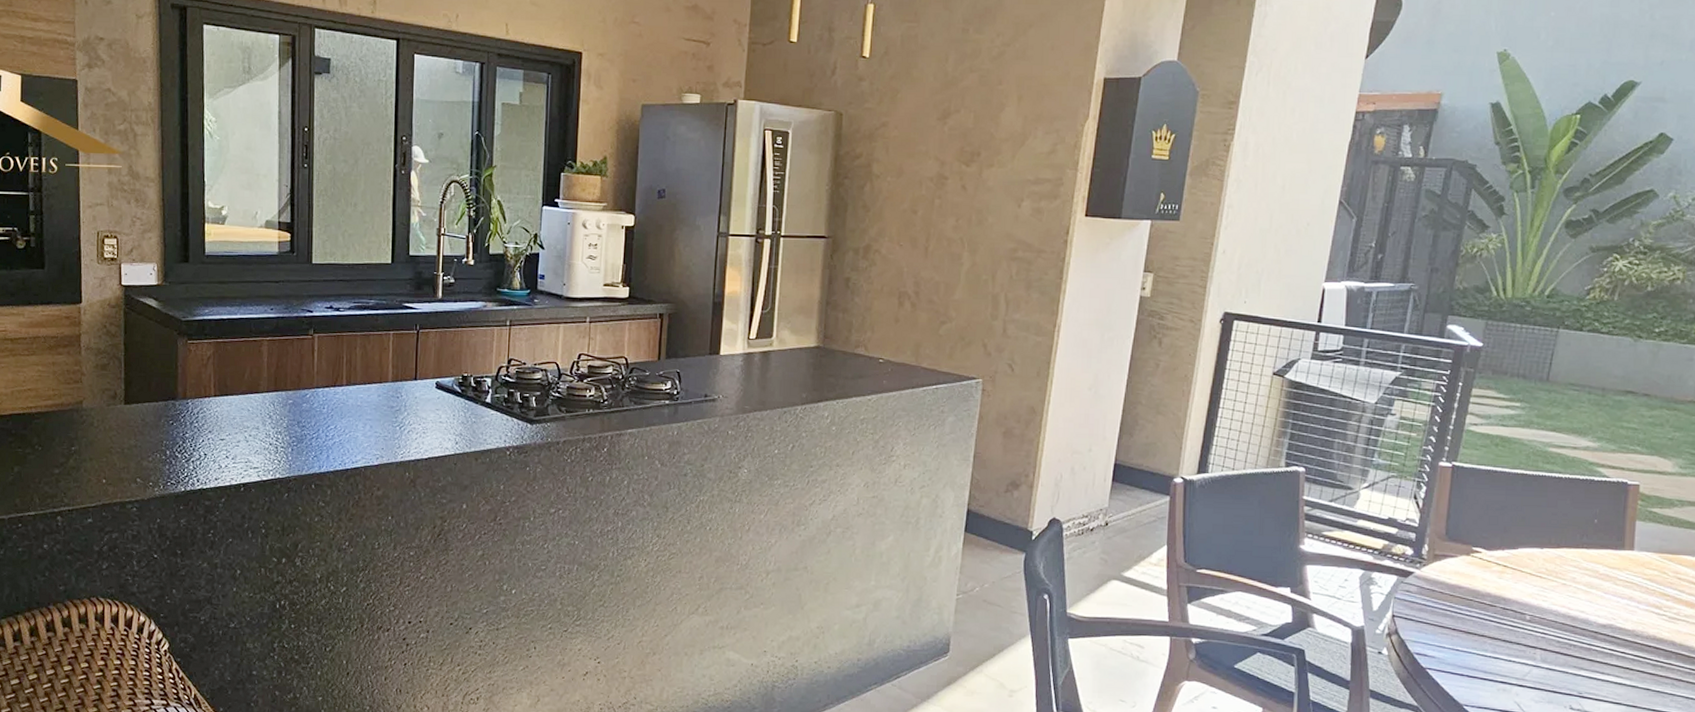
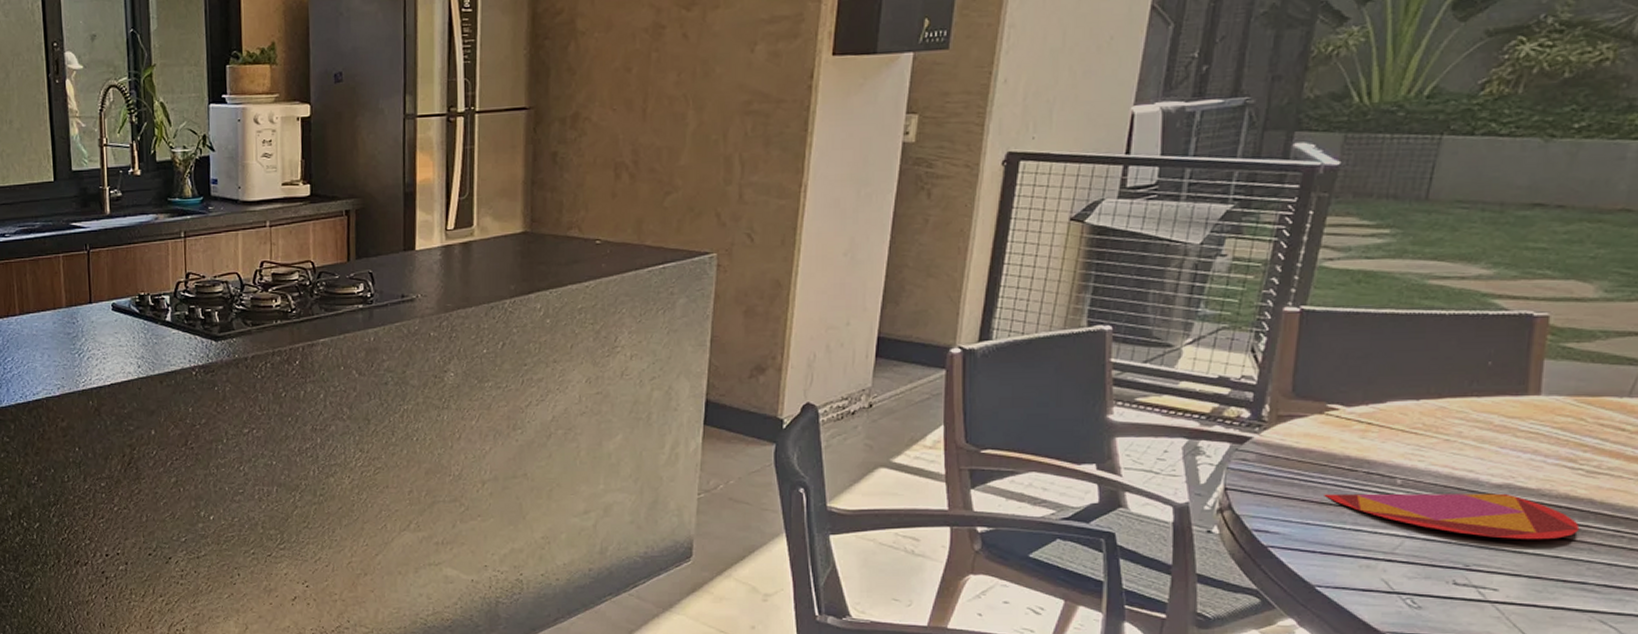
plate: none [1470,625,1665,674] -> present [1324,493,1580,539]

